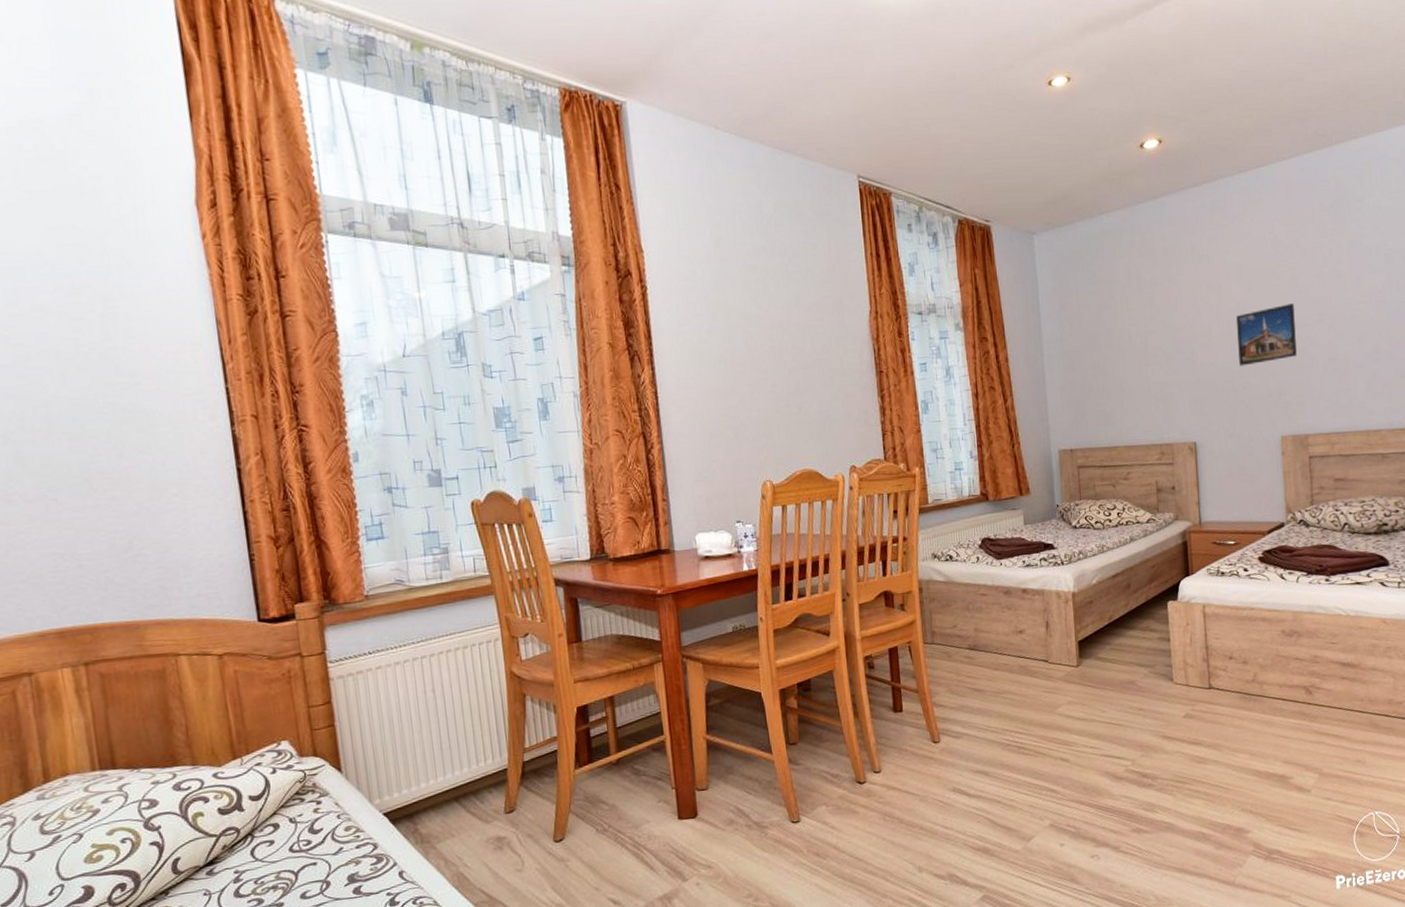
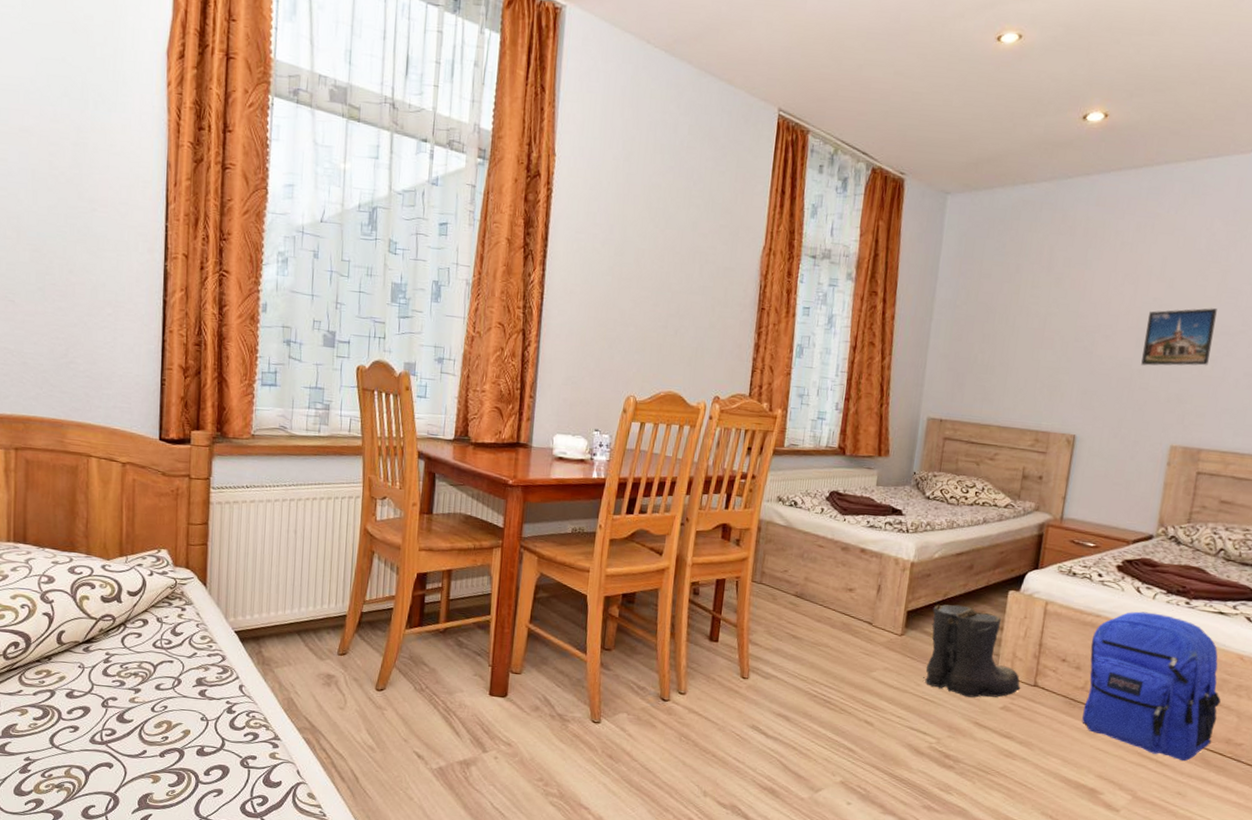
boots: none [1101,624,1198,713] -> present [923,604,1021,698]
backpack: none [1251,595,1376,730] -> present [1082,611,1221,762]

